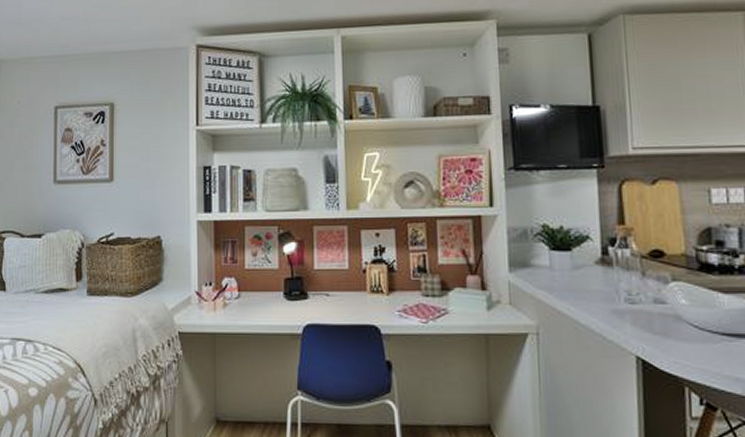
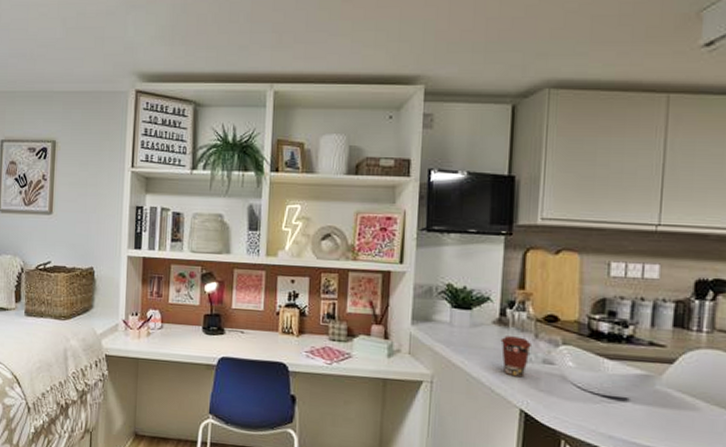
coffee cup: none [606,276,639,321] -> present [500,336,531,378]

